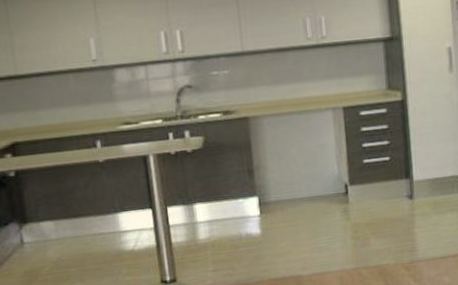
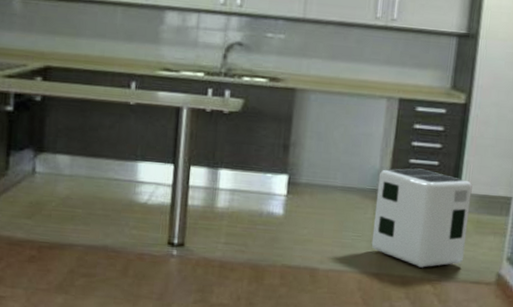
air purifier: none [338,166,429,255] -> present [371,168,473,268]

